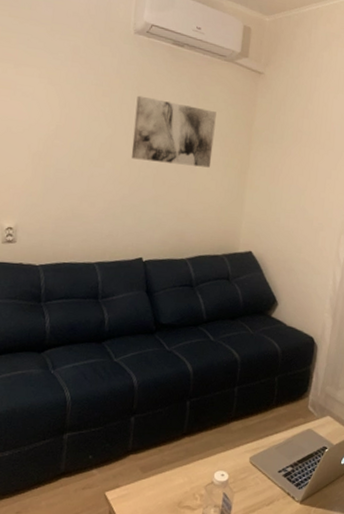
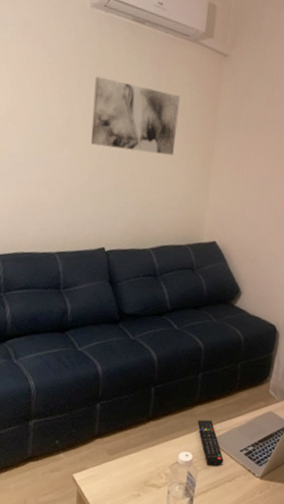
remote control: none [233,437,261,487] -> present [197,420,224,465]

